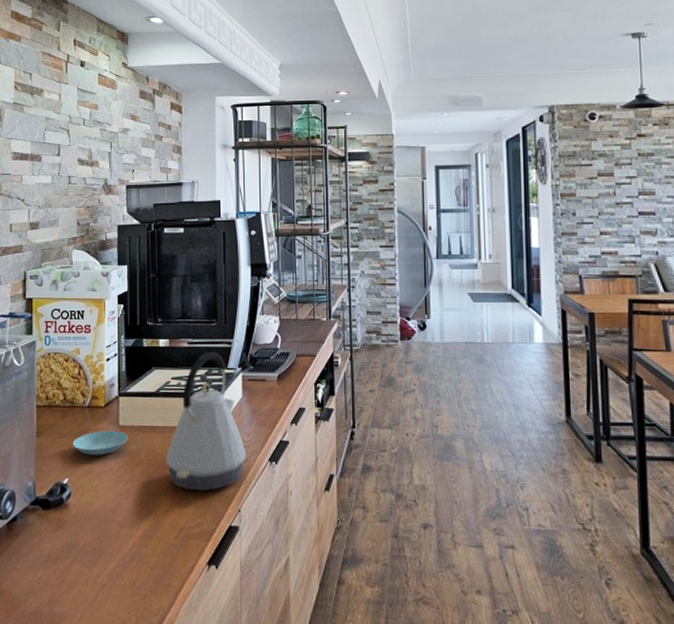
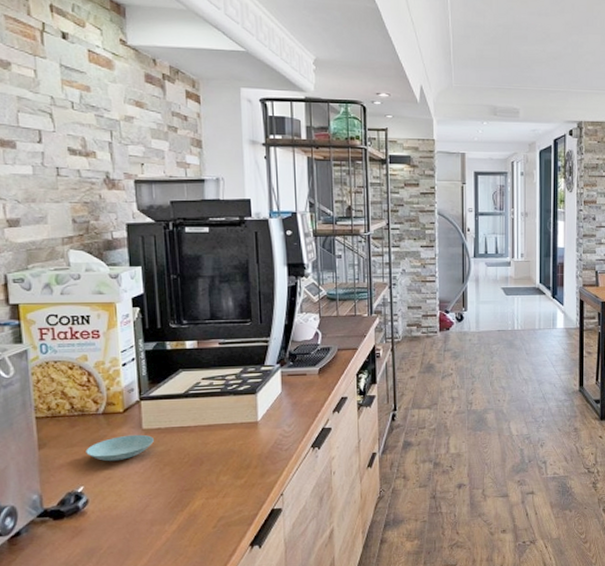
kettle: present [166,352,246,492] -> none [199,351,288,482]

